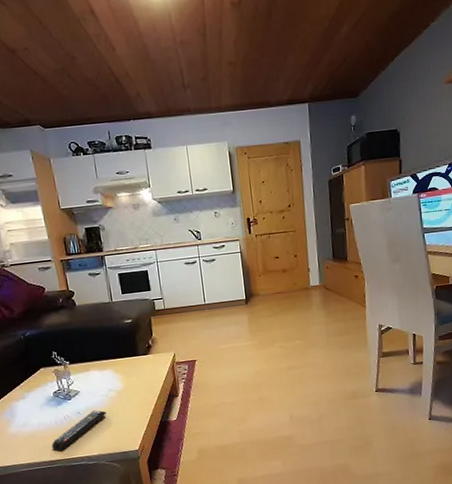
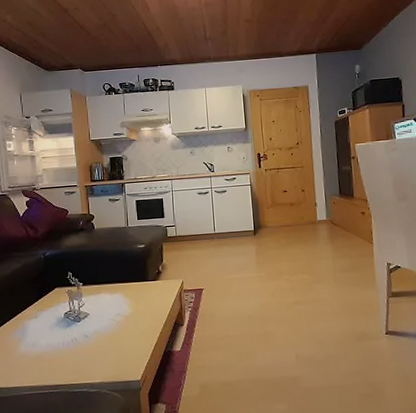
remote control: present [52,410,107,452] -> none [57,334,113,376]

